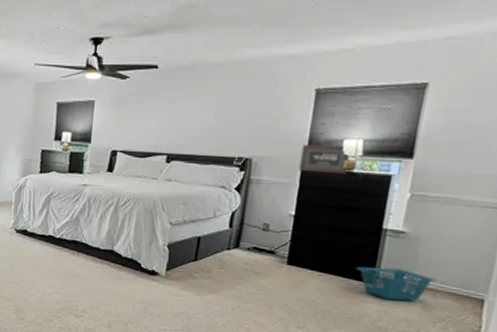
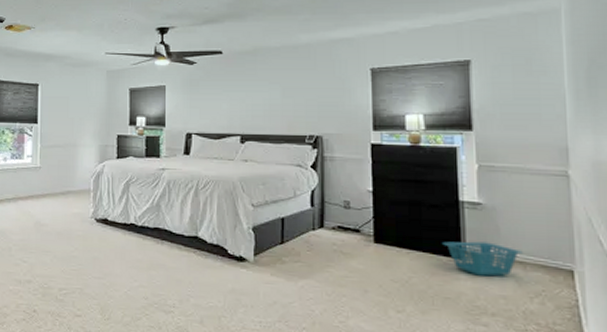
picture frame: present [298,144,351,174] -> none [368,120,415,148]

